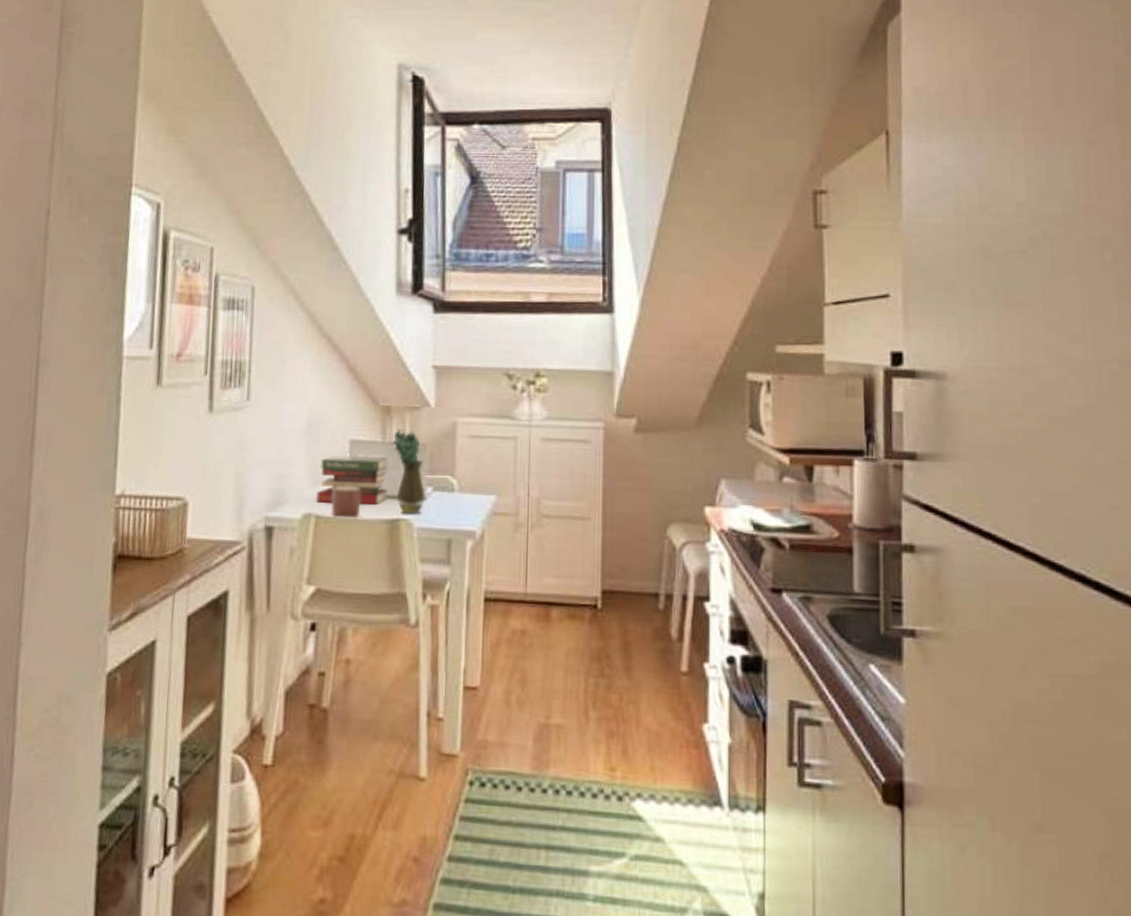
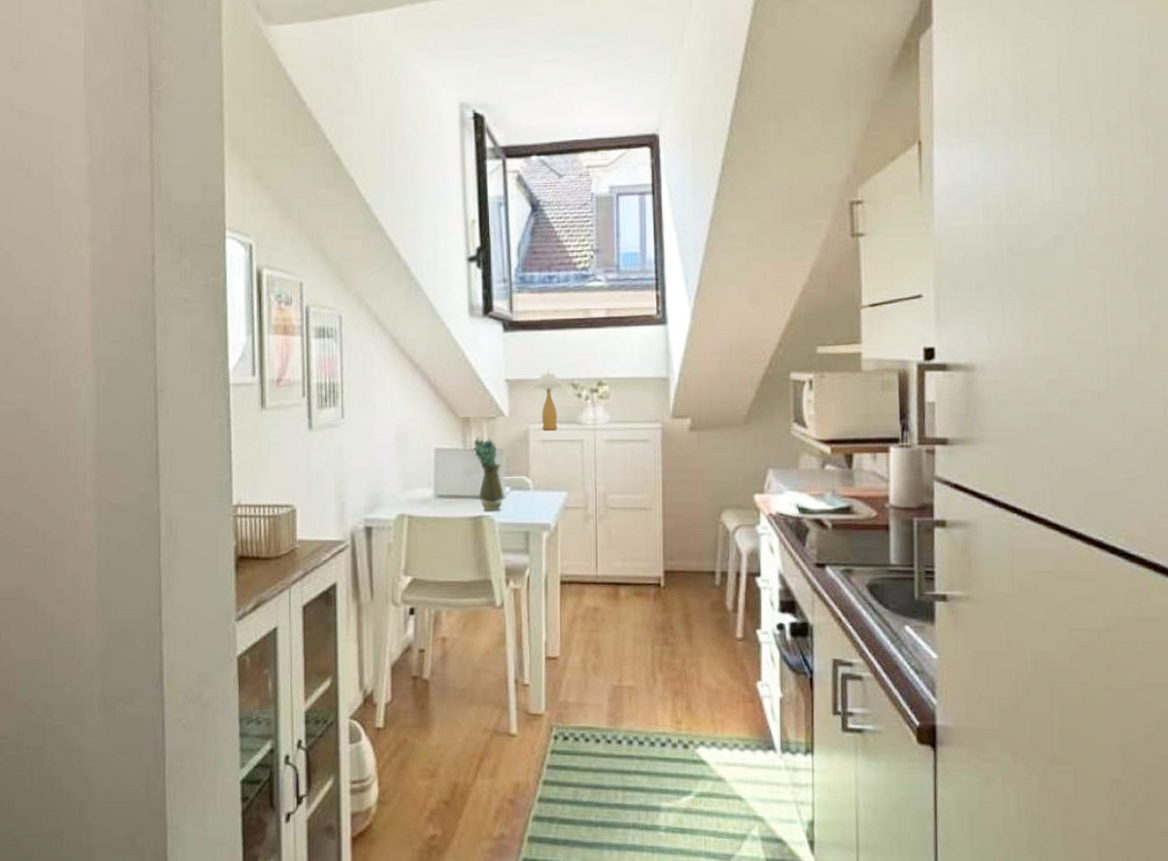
books: present [316,454,387,506] -> none [408,462,470,505]
mug: present [331,486,361,520] -> none [422,489,447,518]
table lamp: none [463,356,499,425] -> present [532,369,566,430]

